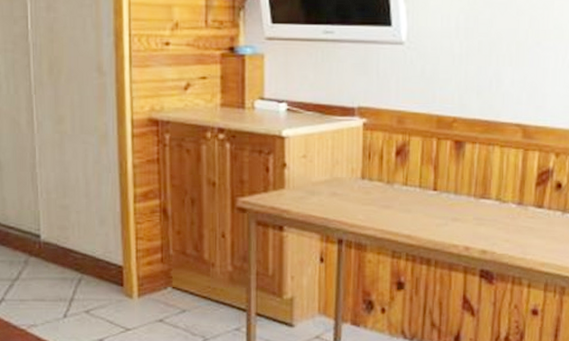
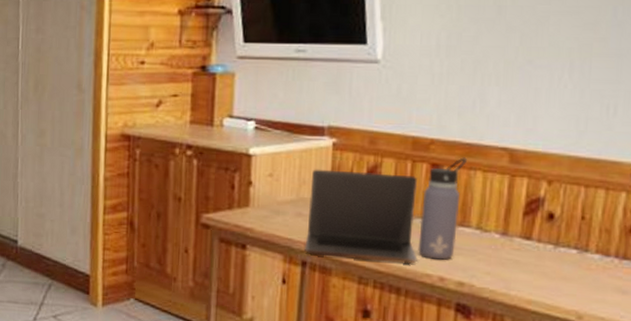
laptop computer: none [340,149,445,237] -> present [304,169,418,265]
water bottle: none [445,134,486,230] -> present [418,157,467,260]

